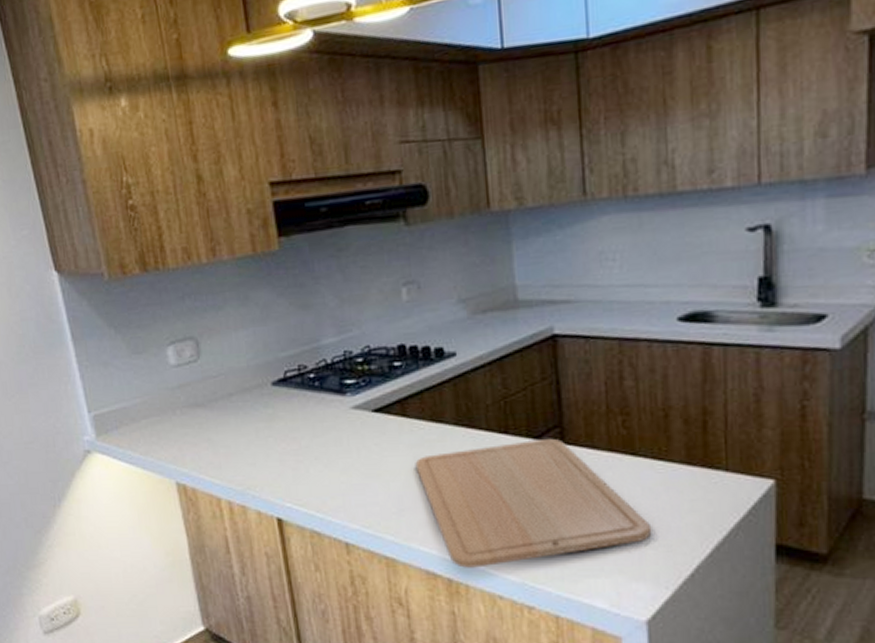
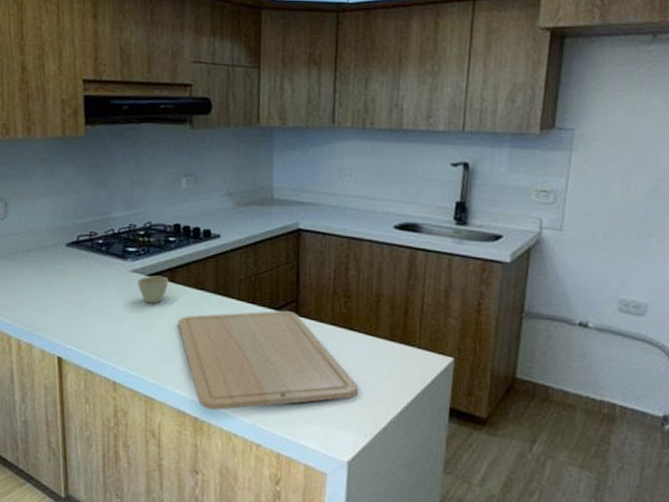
cup: none [361,410,399,445] -> present [138,275,169,304]

